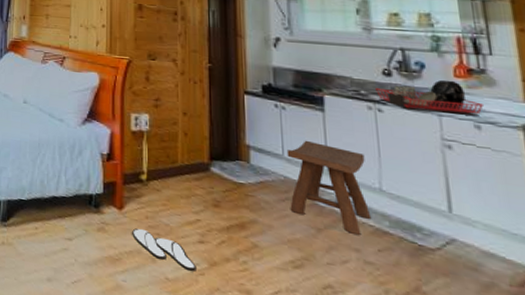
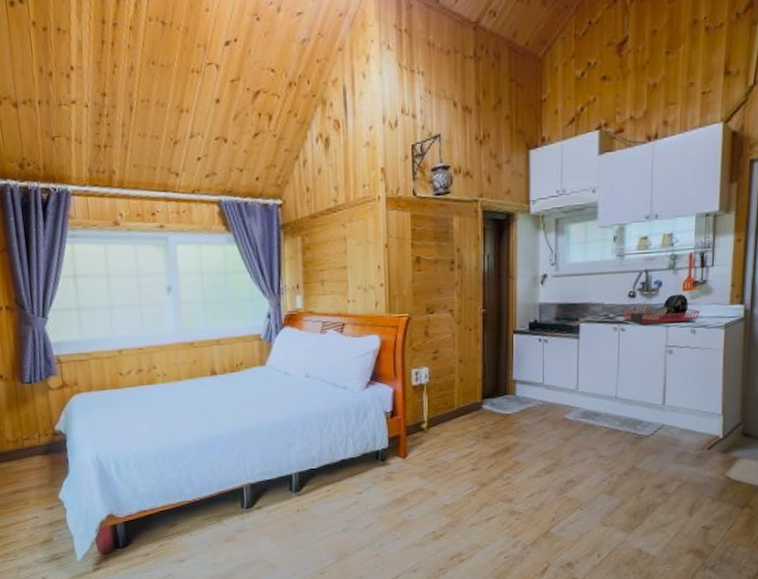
slippers: present [132,228,196,271] -> none [415,471,469,495]
stool: present [286,140,372,236] -> none [546,366,607,438]

